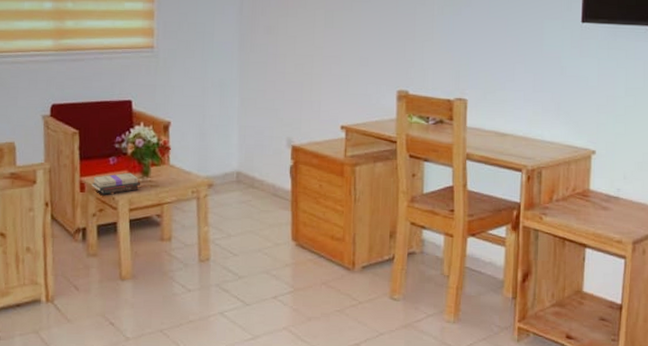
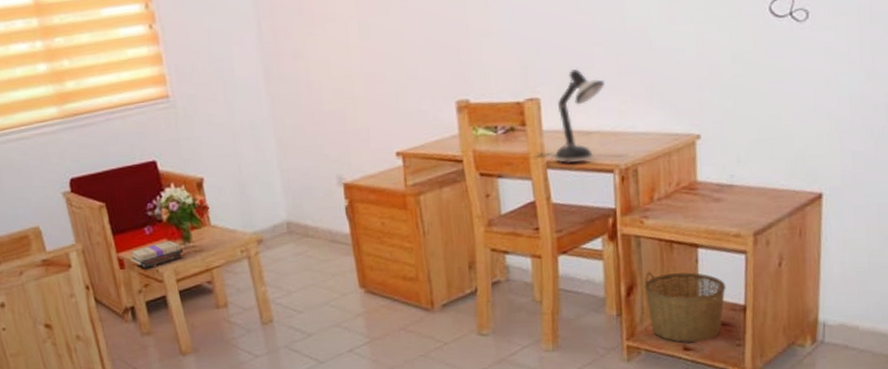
desk lamp: none [459,80,521,159] -> present [536,69,604,163]
basket: none [537,263,606,333] -> present [644,272,726,343]

